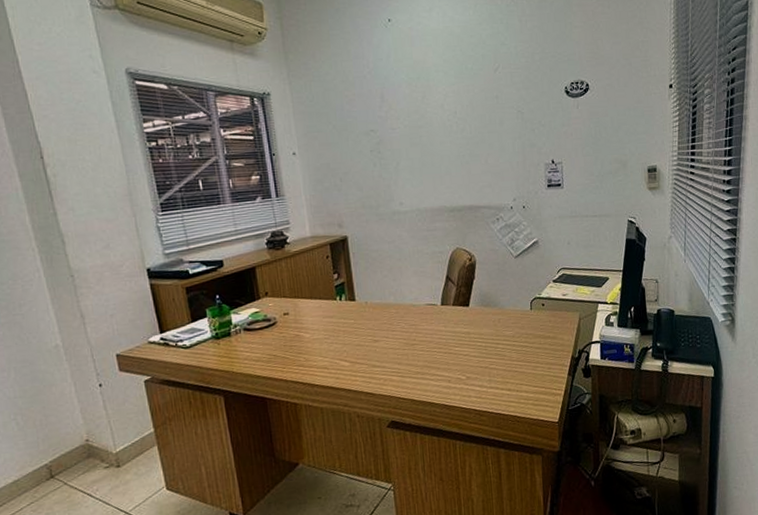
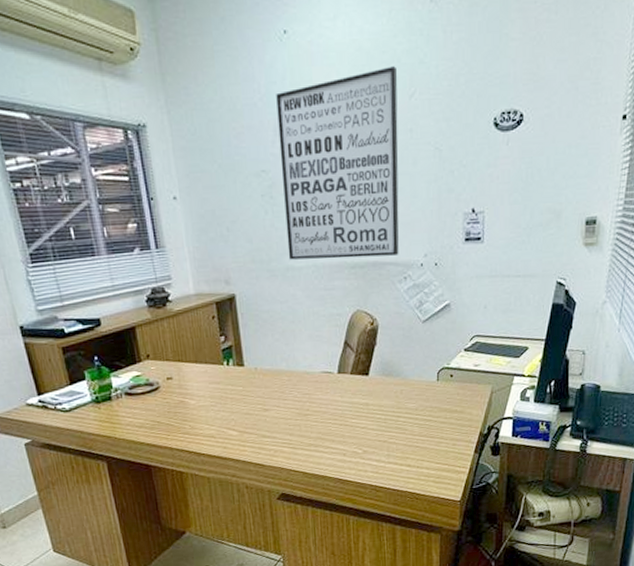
wall art: none [382,47,491,205] -> present [276,66,399,260]

